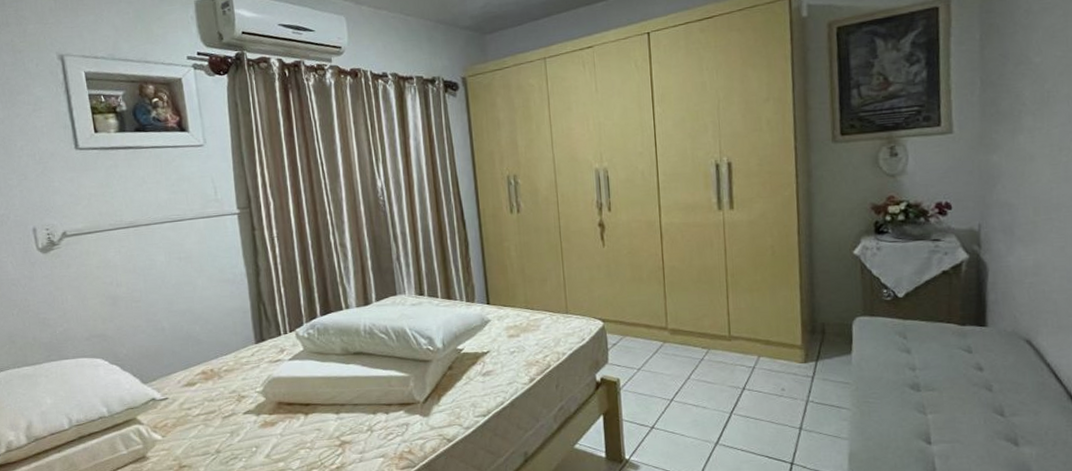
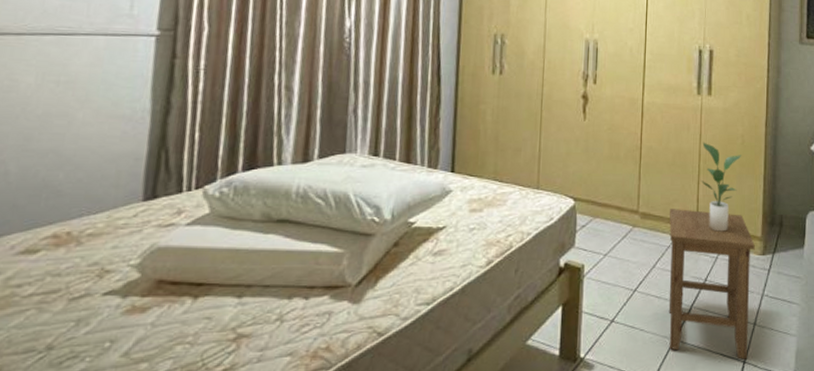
stool: none [700,323,795,461] -> present [668,209,755,360]
potted plant: none [728,256,774,343] -> present [700,142,742,232]

